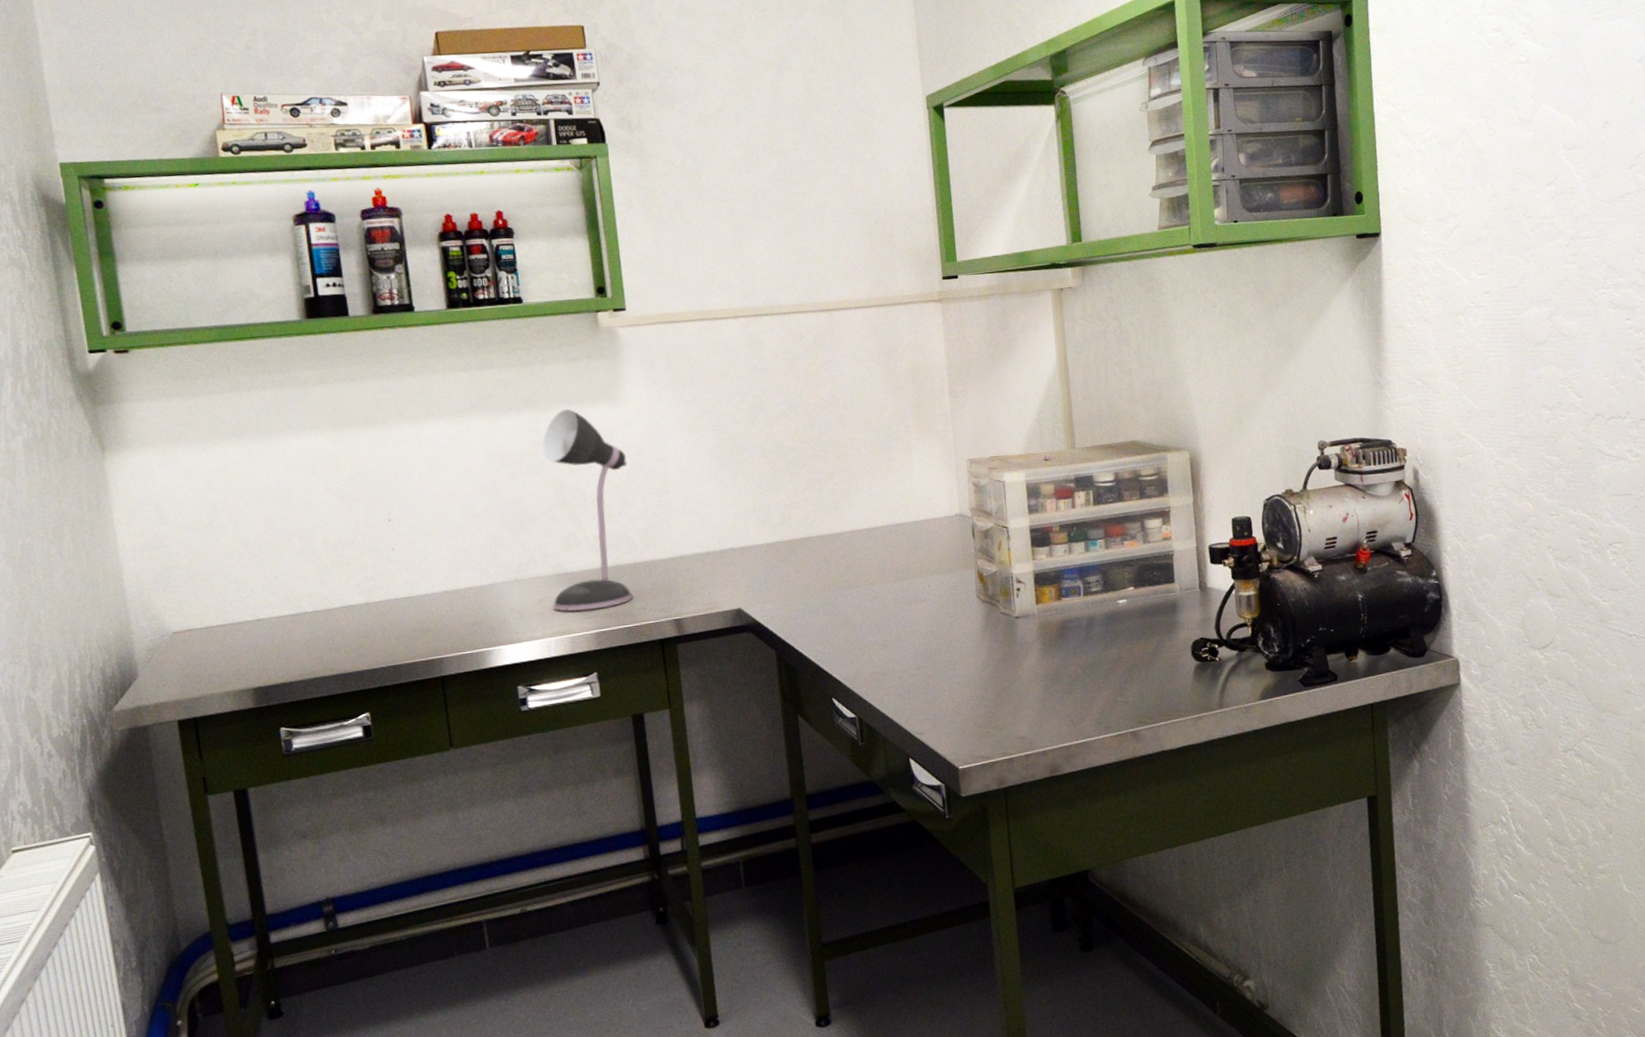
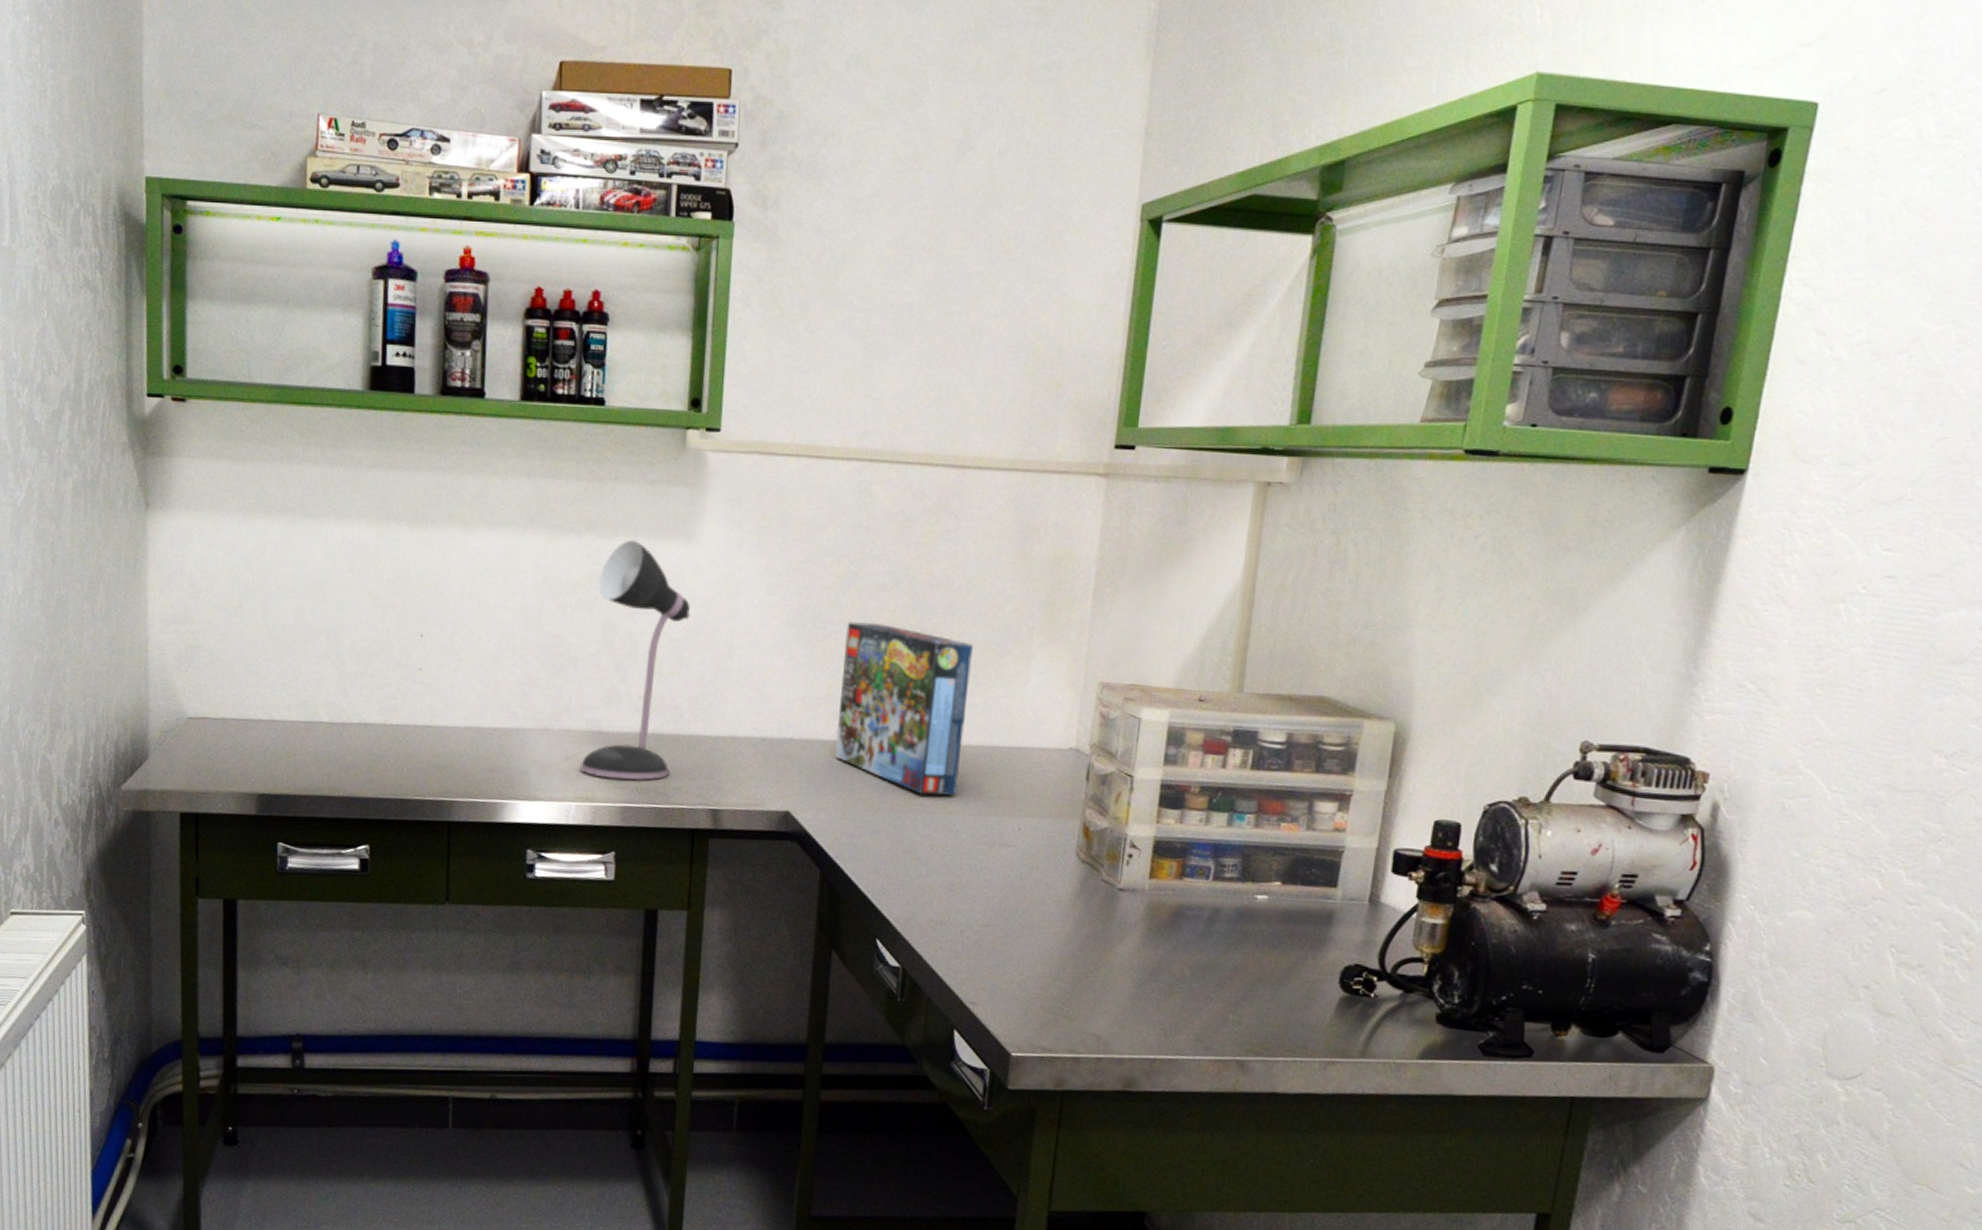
box: none [760,442,874,574] -> present [834,622,973,796]

